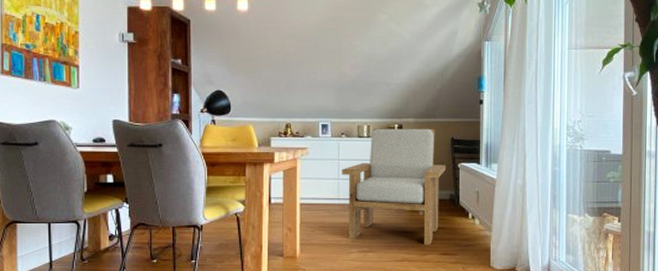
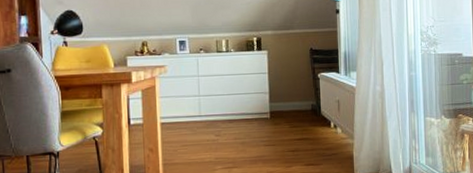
armchair: present [342,128,445,245] -> none [202,40,306,157]

